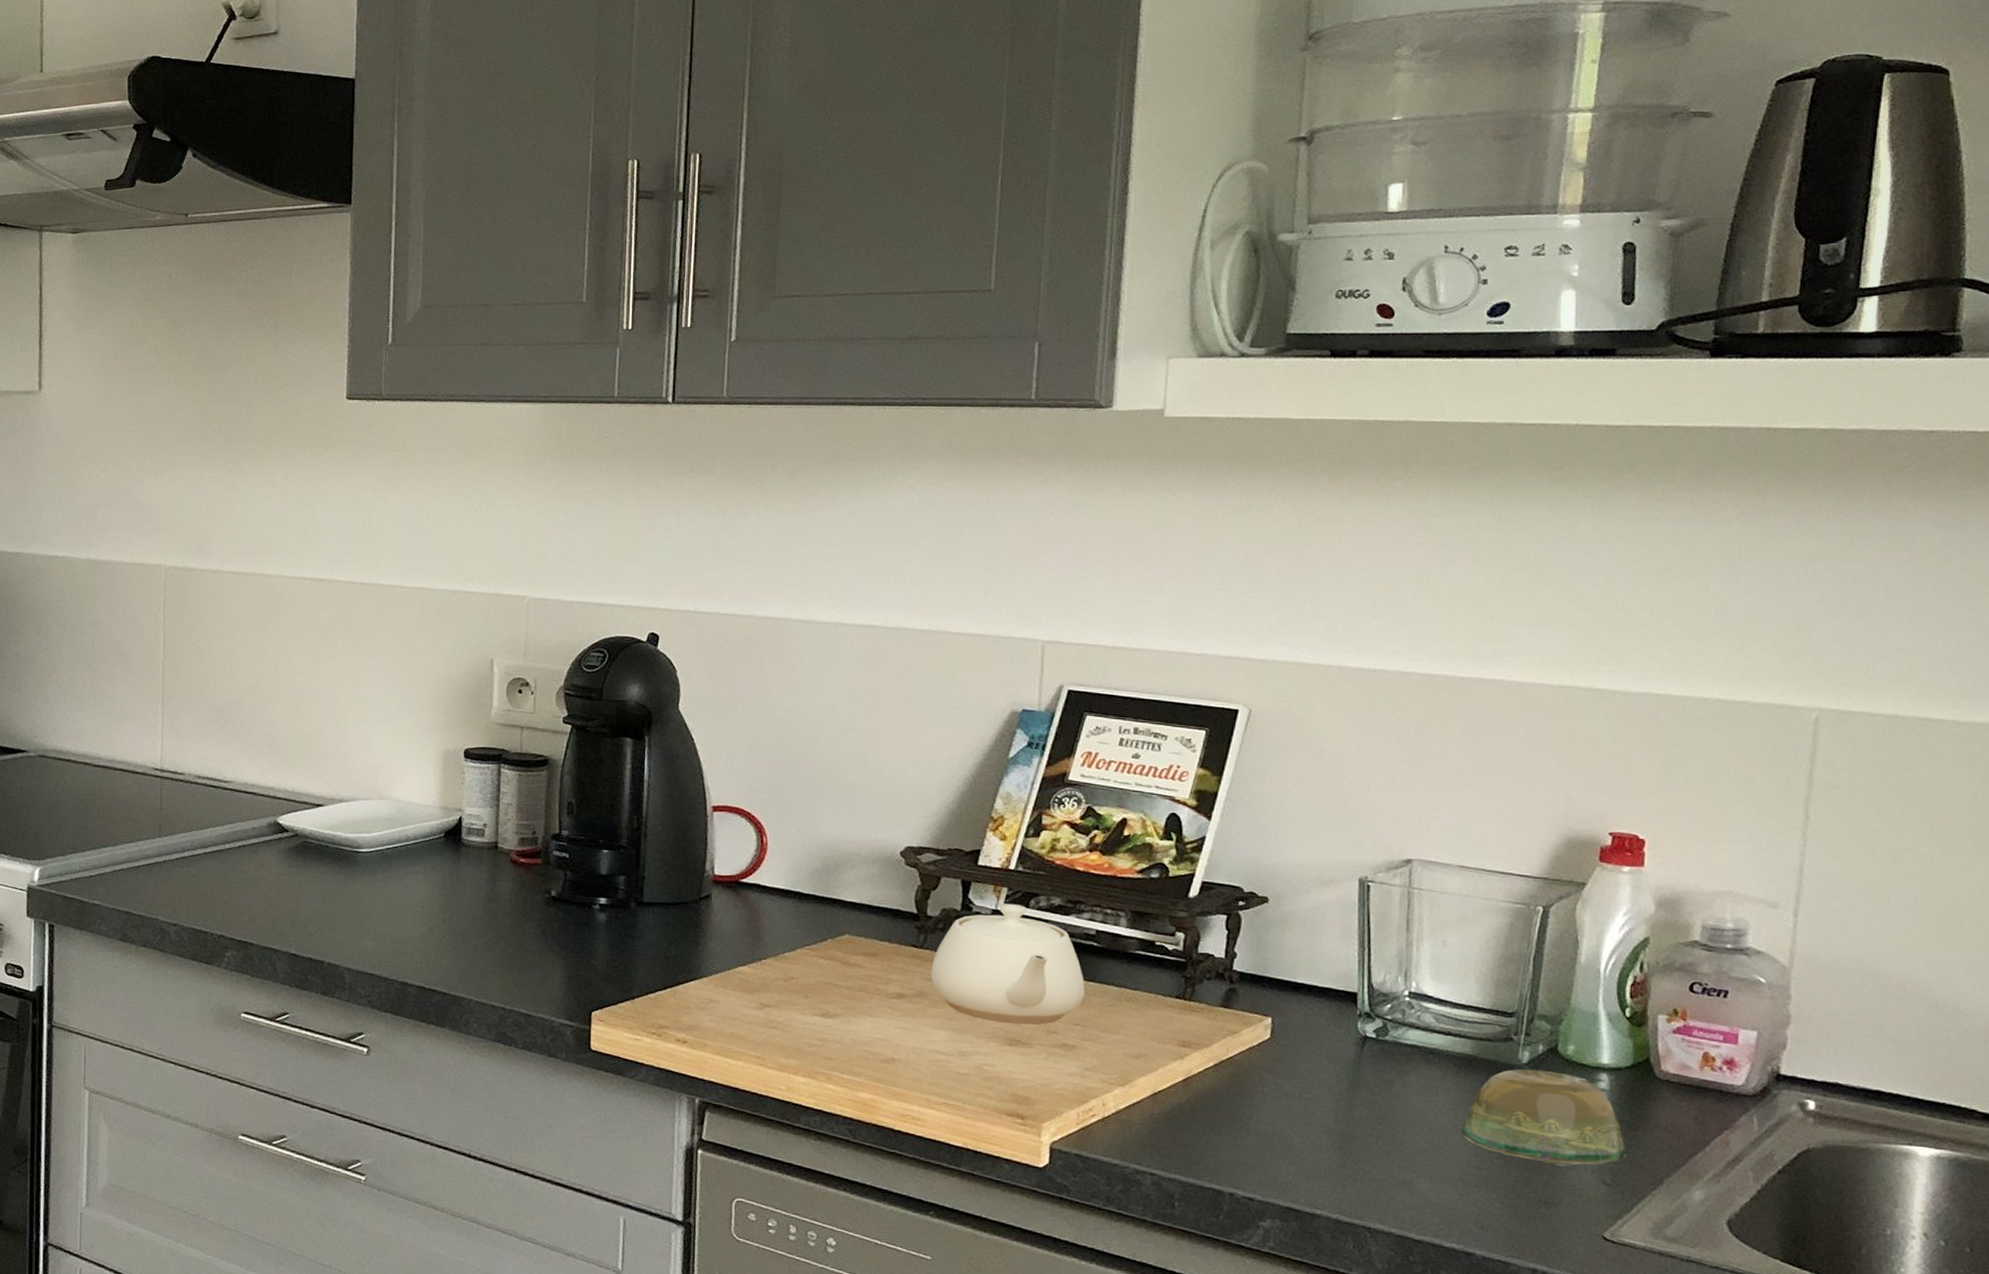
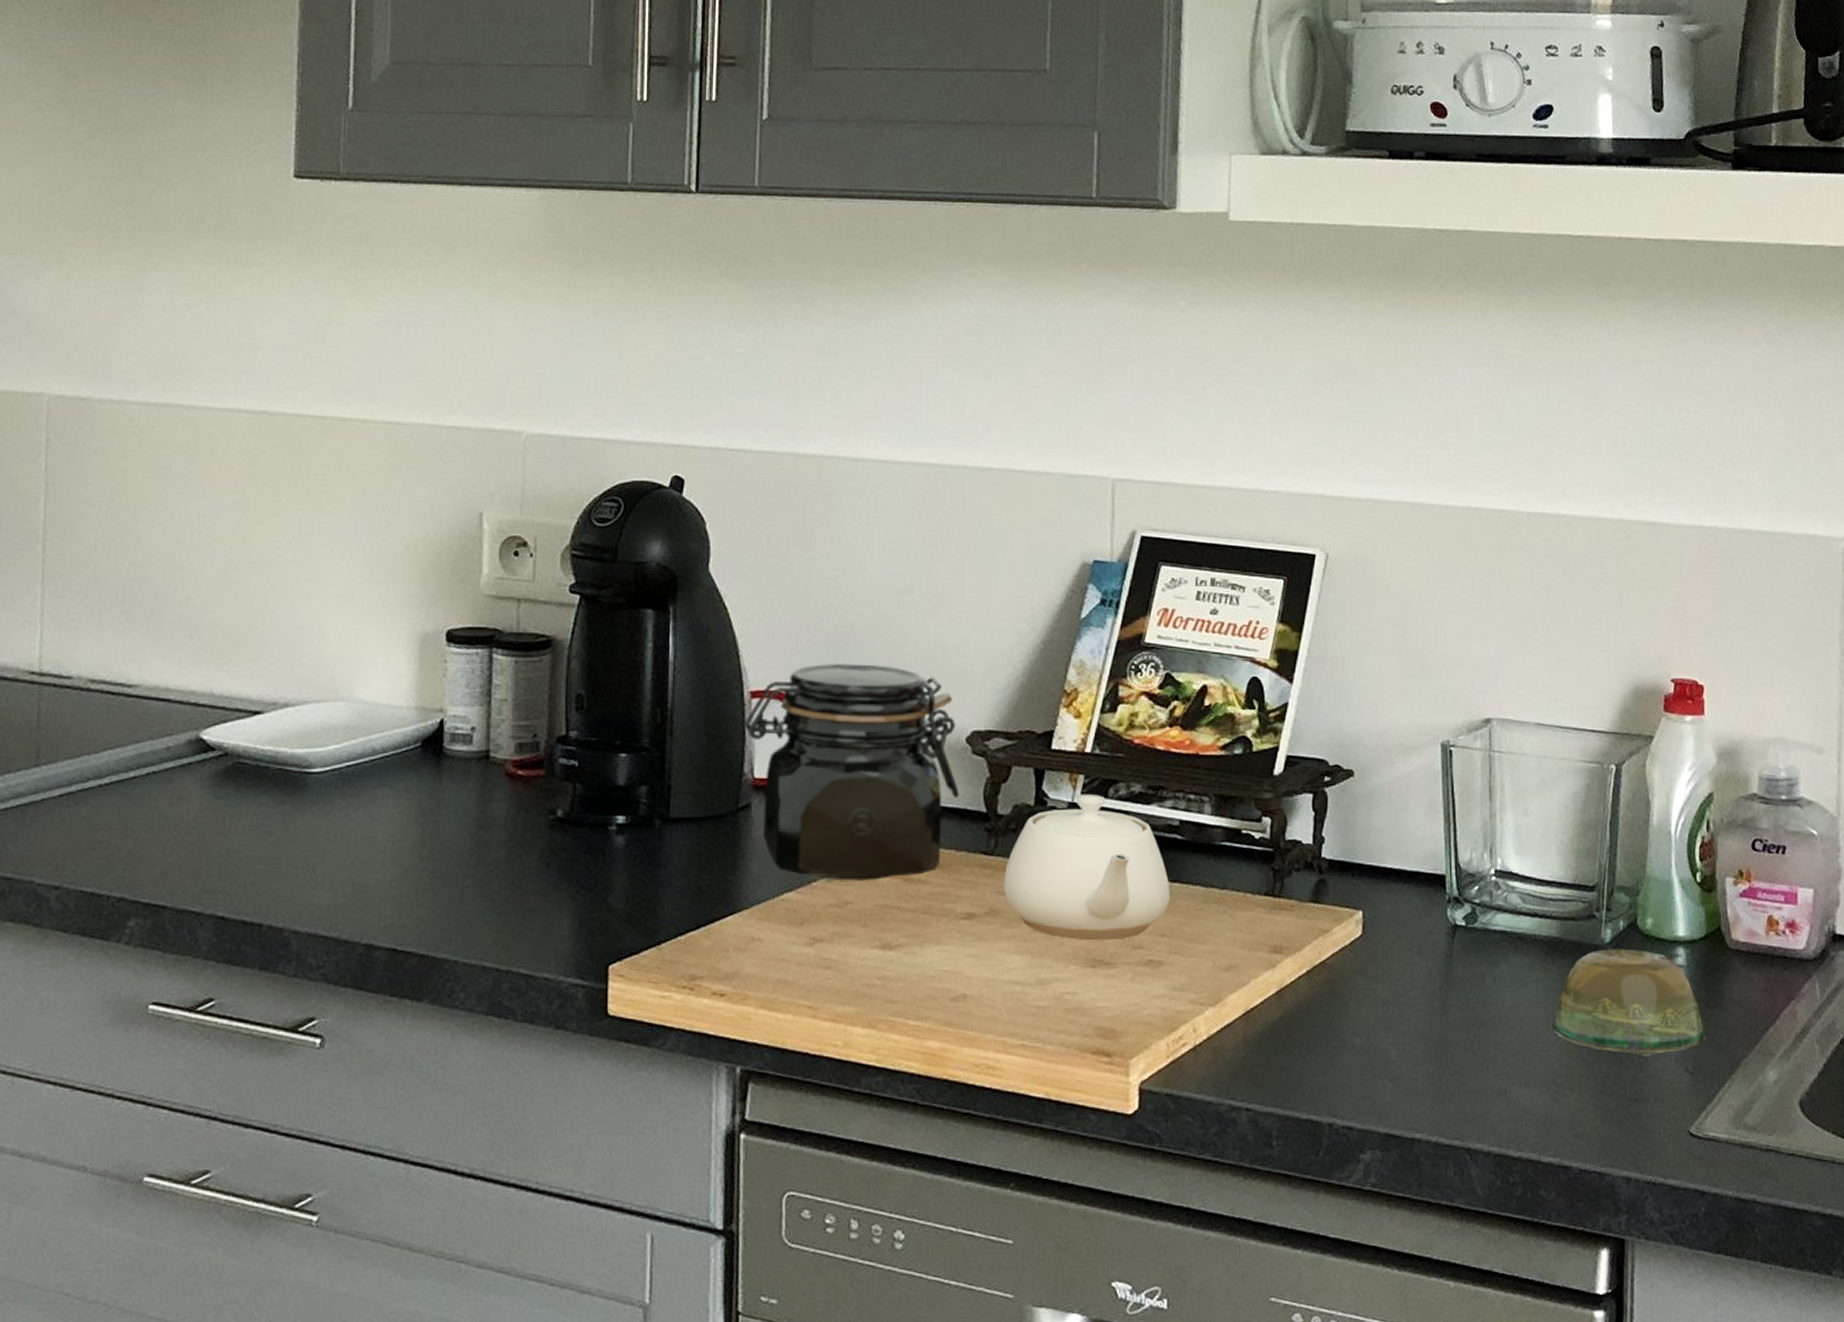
jar: none [707,787,893,962] -> present [744,664,960,881]

